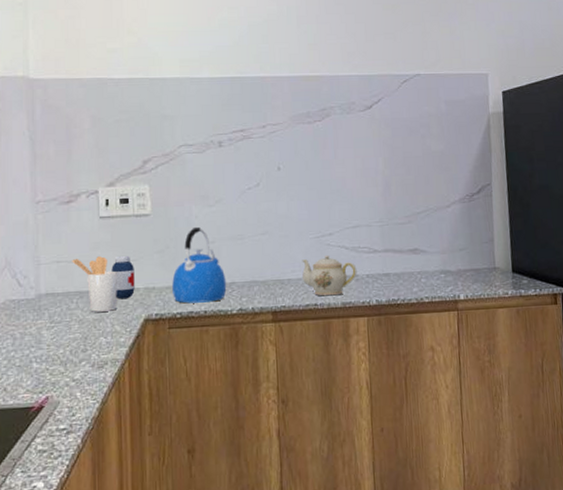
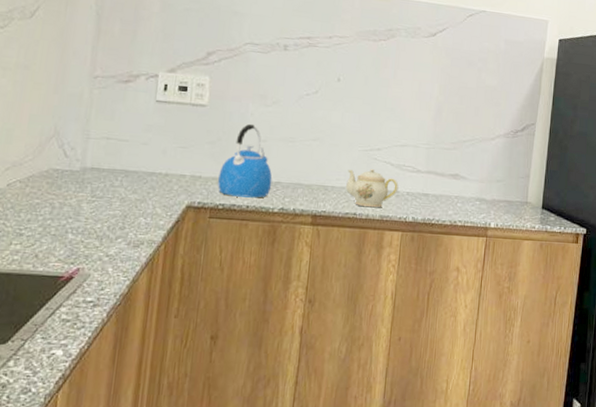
utensil holder: present [72,256,118,312] -> none [122,137,167,194]
medicine bottle: present [111,255,135,300] -> none [160,140,184,184]

